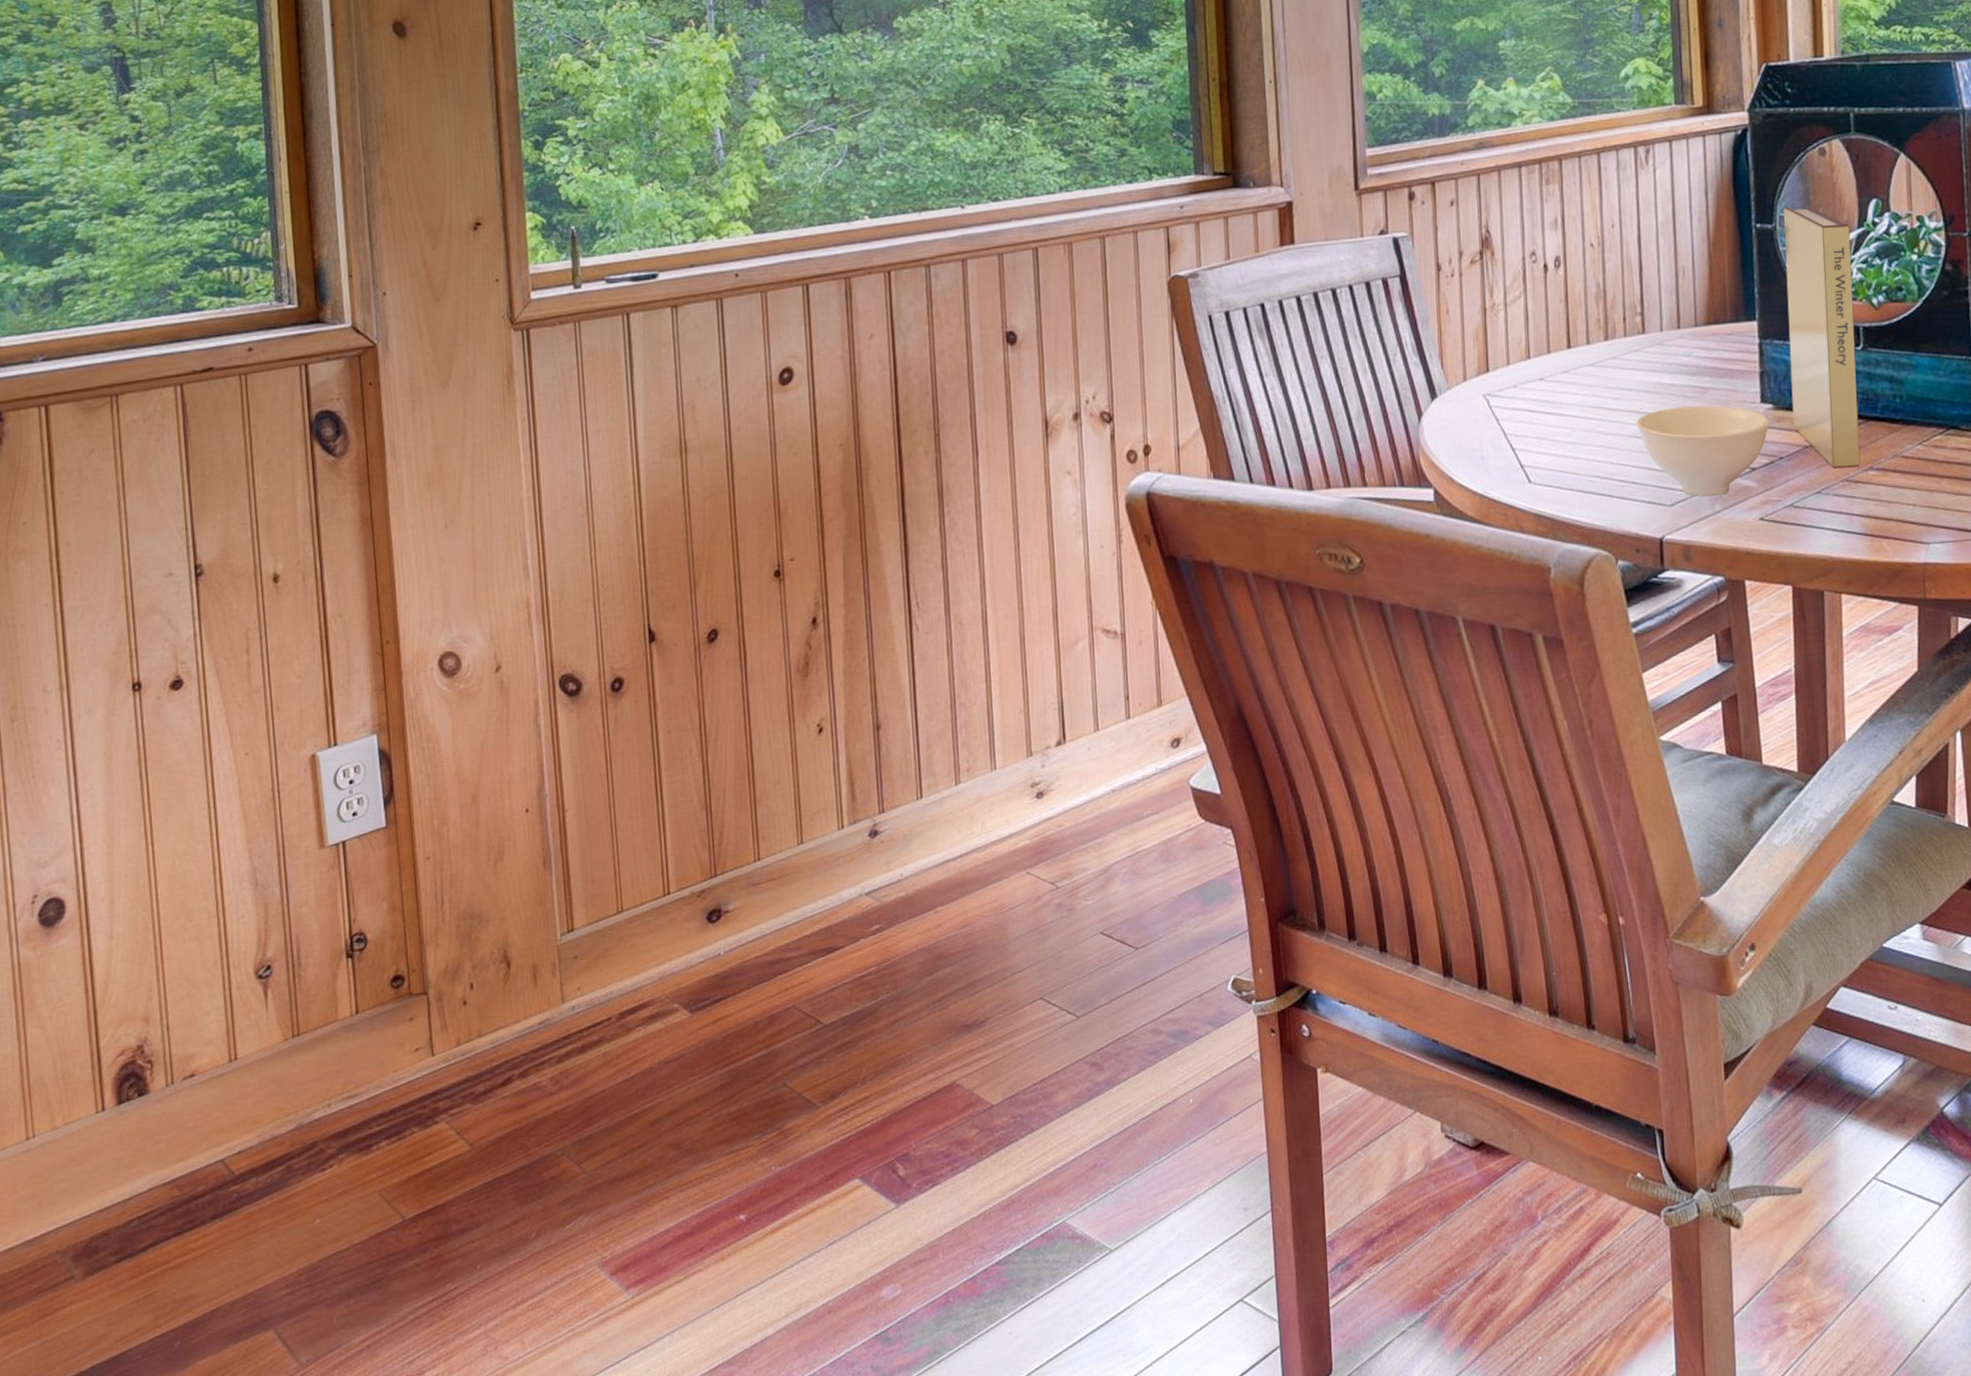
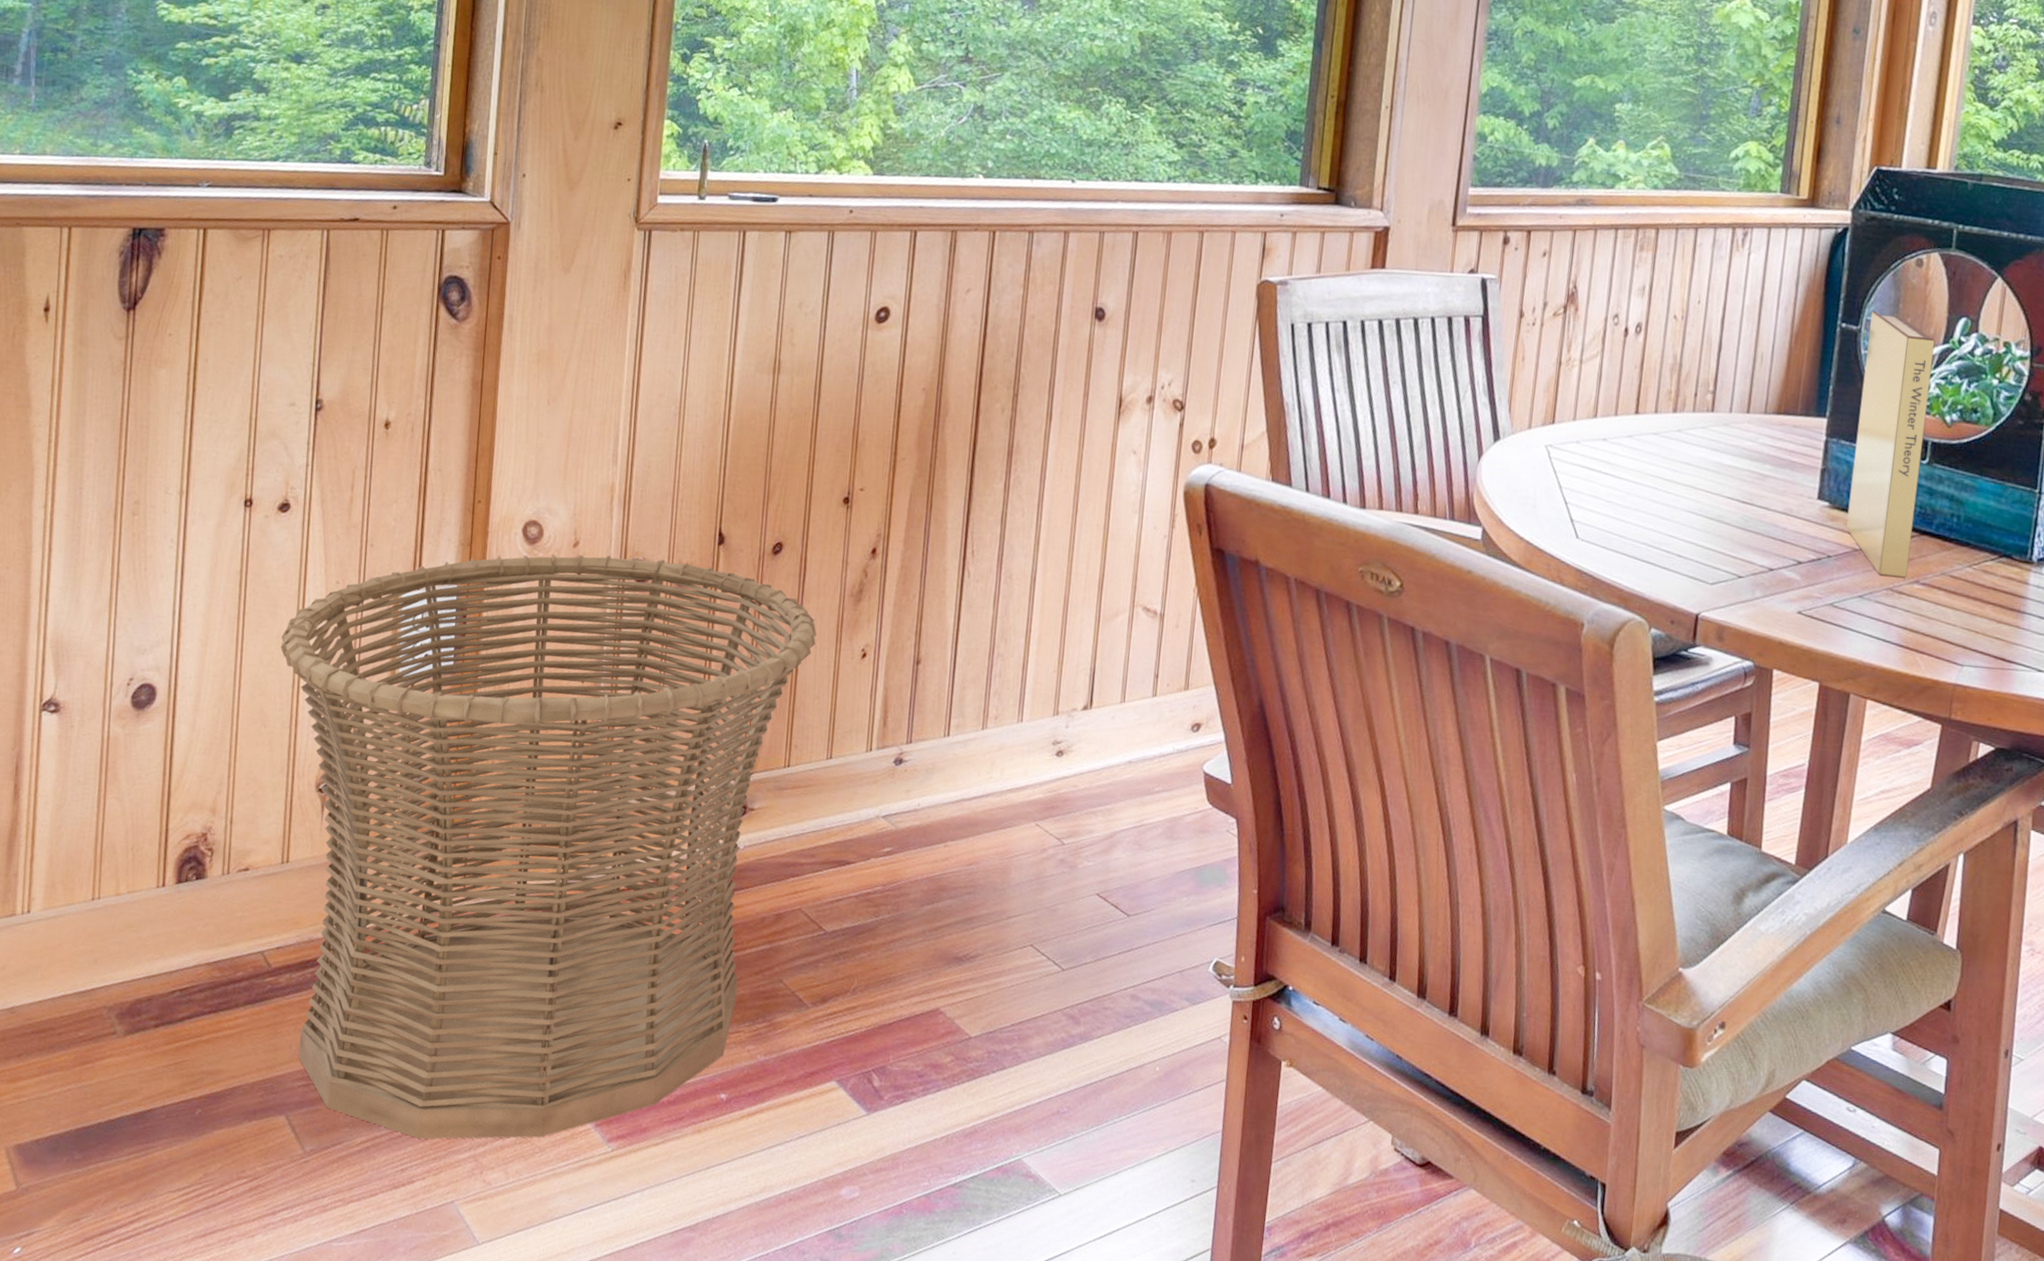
basket: none [193,666,768,1326] -> present [280,554,817,1139]
bowl: present [1636,405,1770,497] -> none [1690,489,1824,583]

